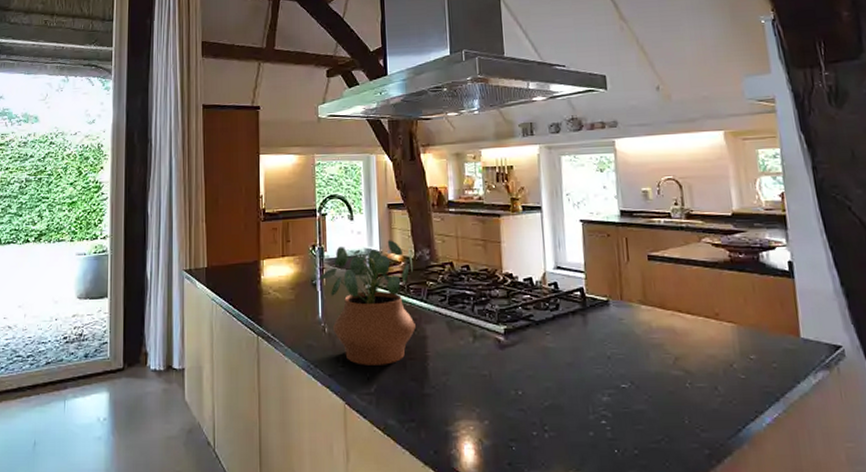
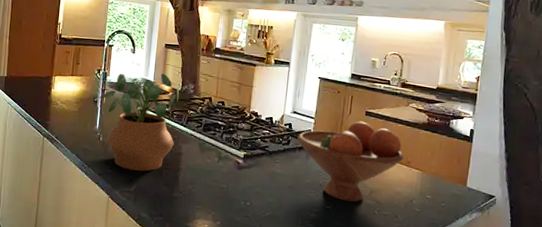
fruit bowl: none [567,268,709,376] -> present [297,121,404,203]

